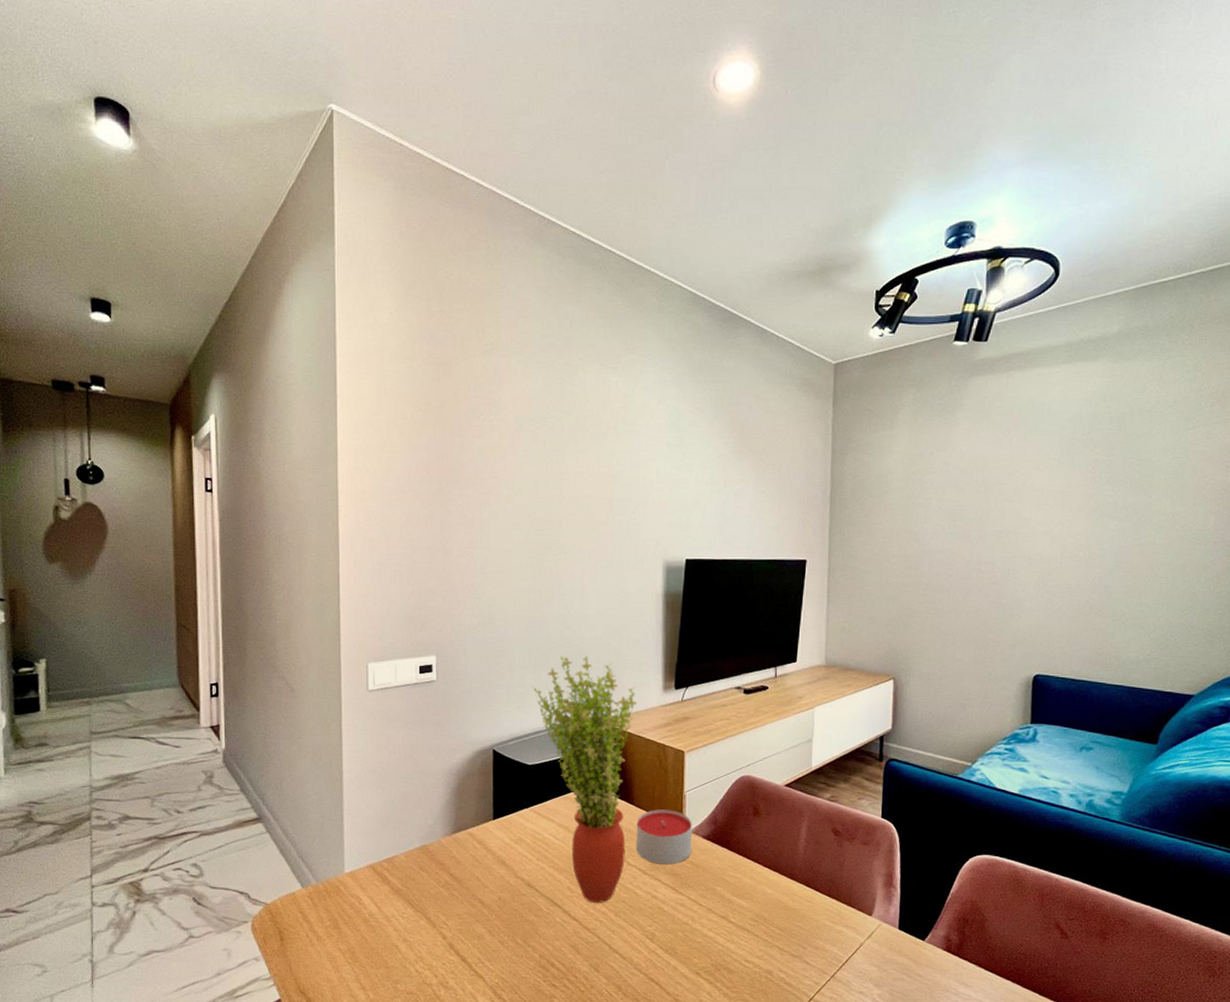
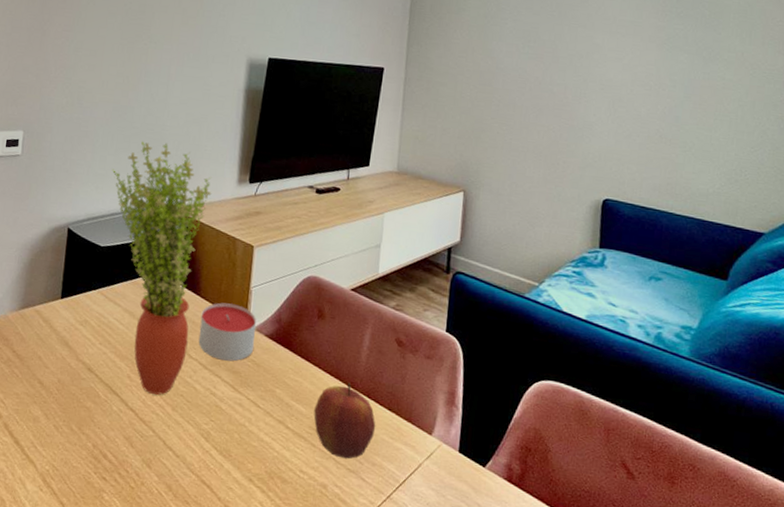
apple: none [755,874,817,946] -> present [314,383,376,459]

